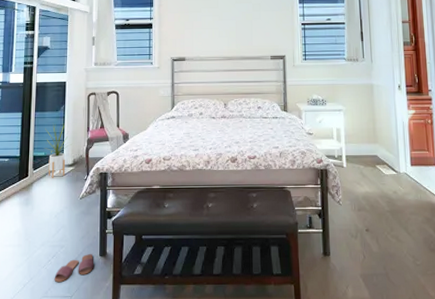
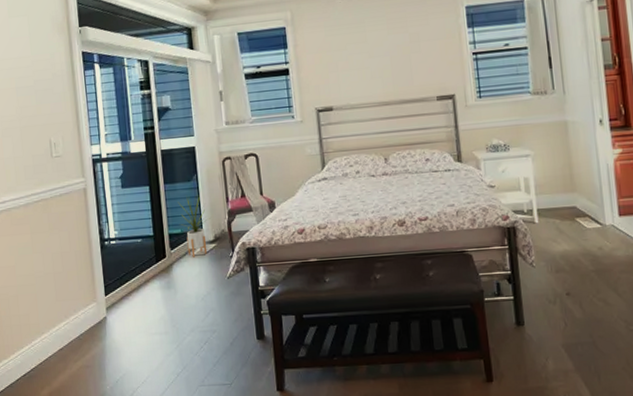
slippers: present [54,254,94,283] -> none [209,338,253,371]

